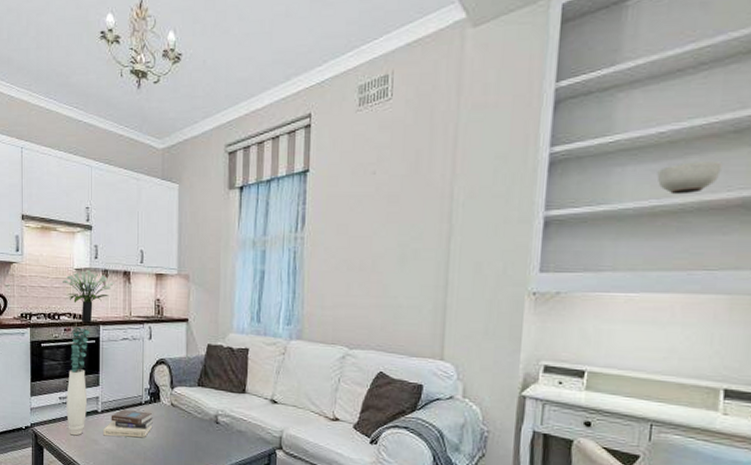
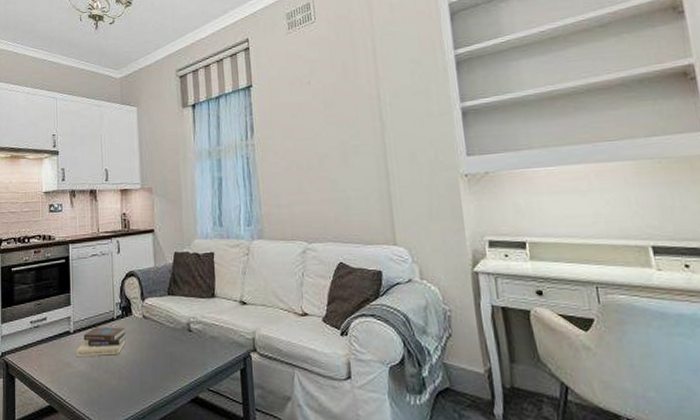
potted plant: present [63,270,114,323] -> none [32,192,81,243]
vase: present [66,322,90,436] -> none [38,244,60,361]
bowl: present [656,161,722,195] -> none [546,50,598,80]

